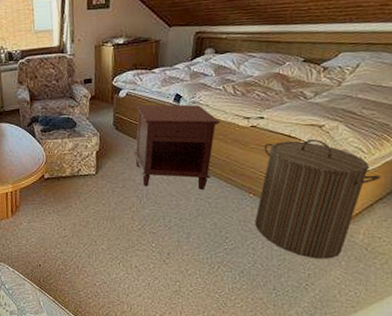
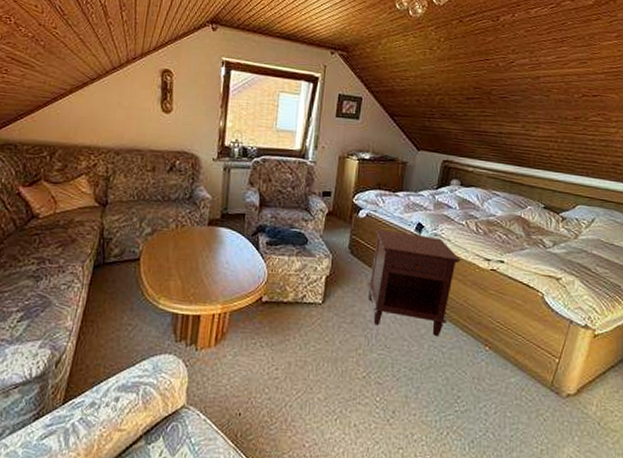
laundry hamper: present [255,139,380,259] -> none [489,290,612,433]

